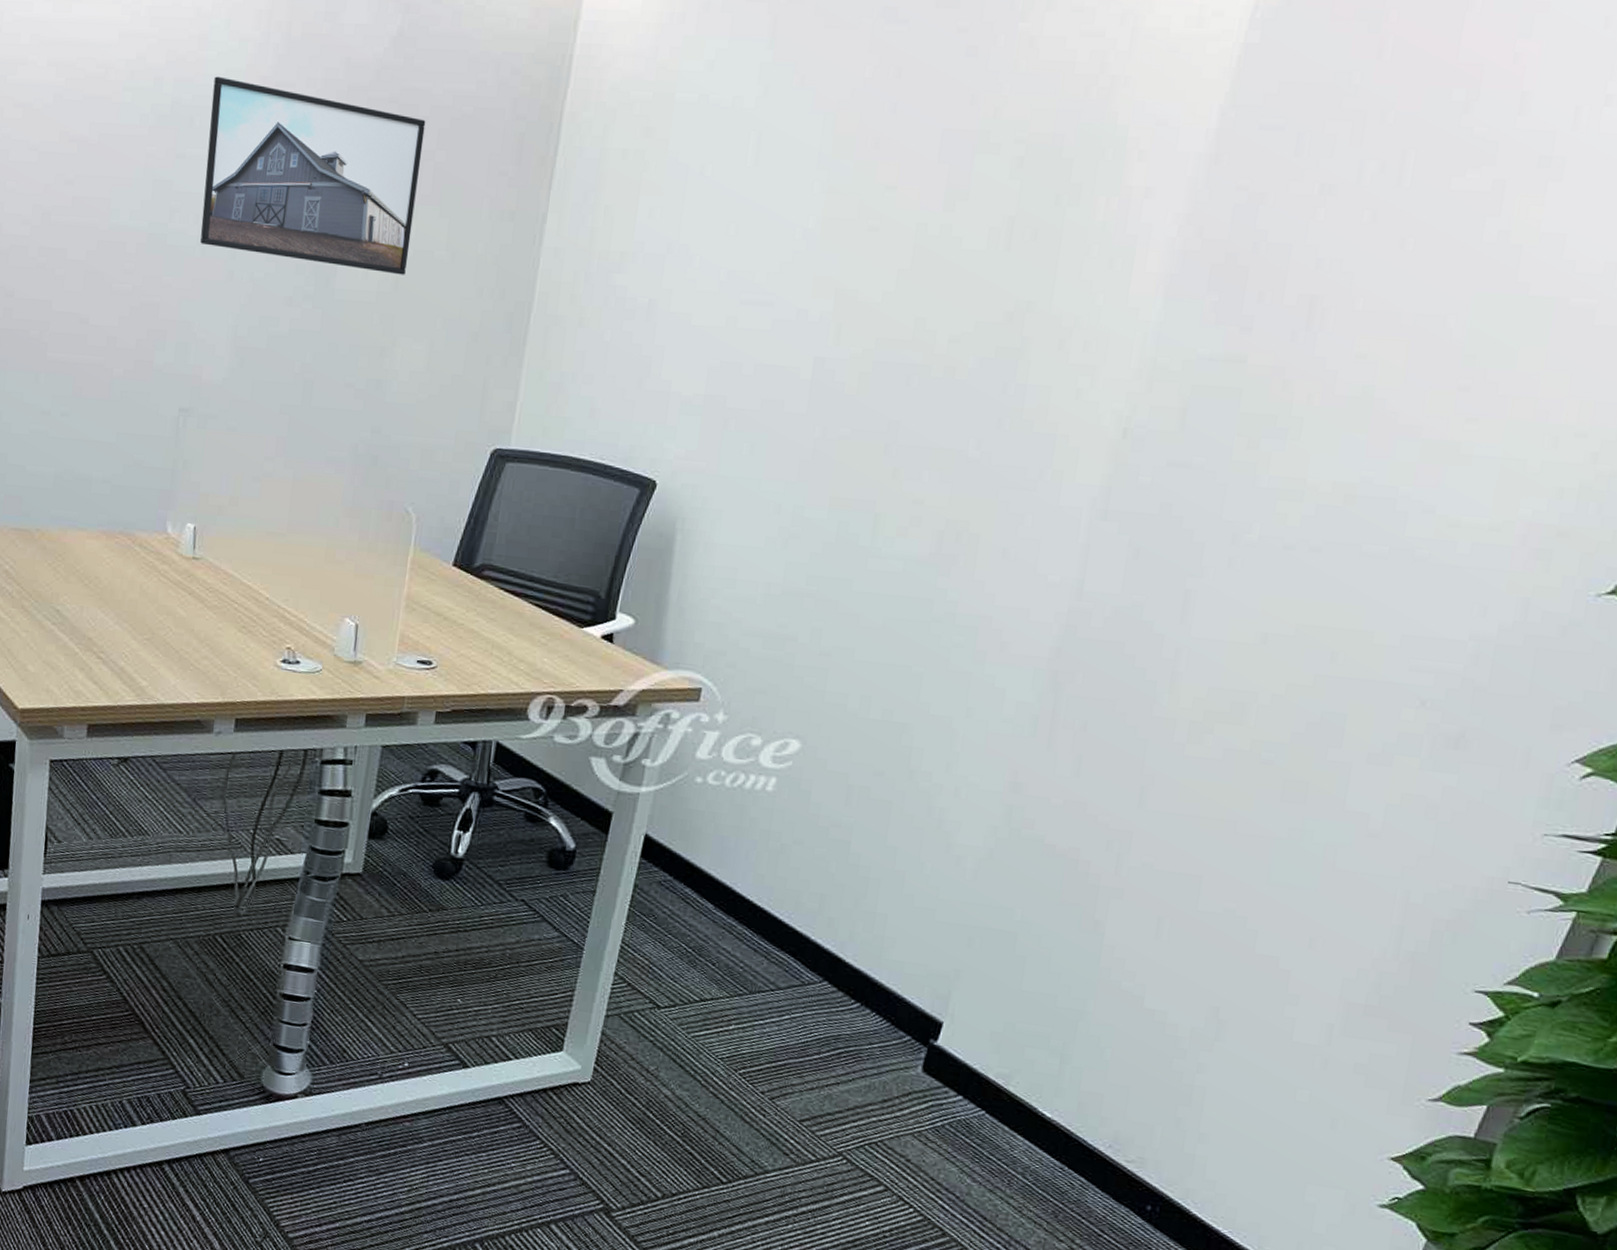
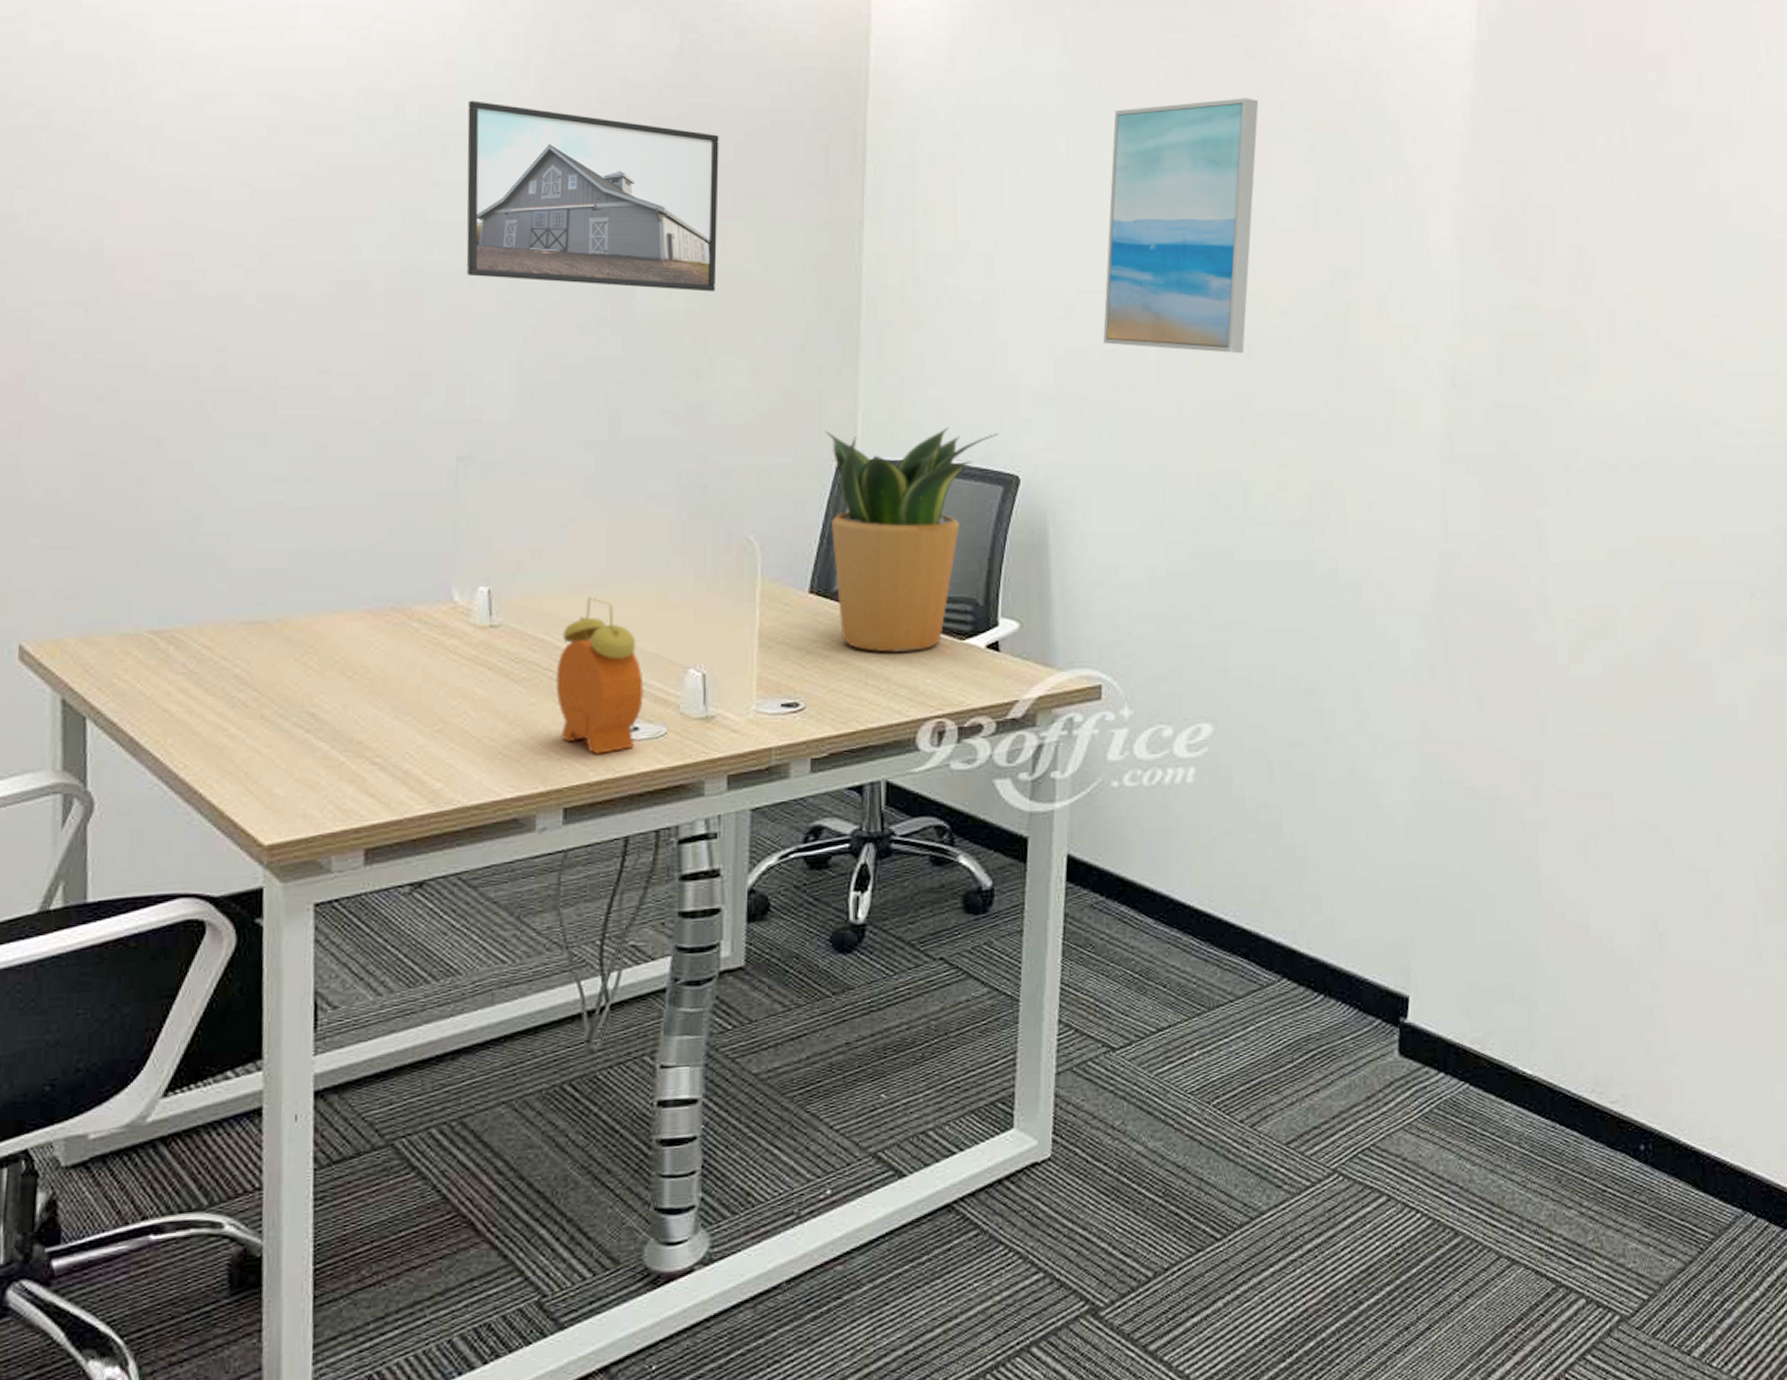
alarm clock: none [239,544,308,679] -> present [555,597,644,754]
potted plant: none [475,417,645,632] -> present [825,427,1000,653]
wall art: none [760,102,972,380] -> present [1103,98,1259,353]

